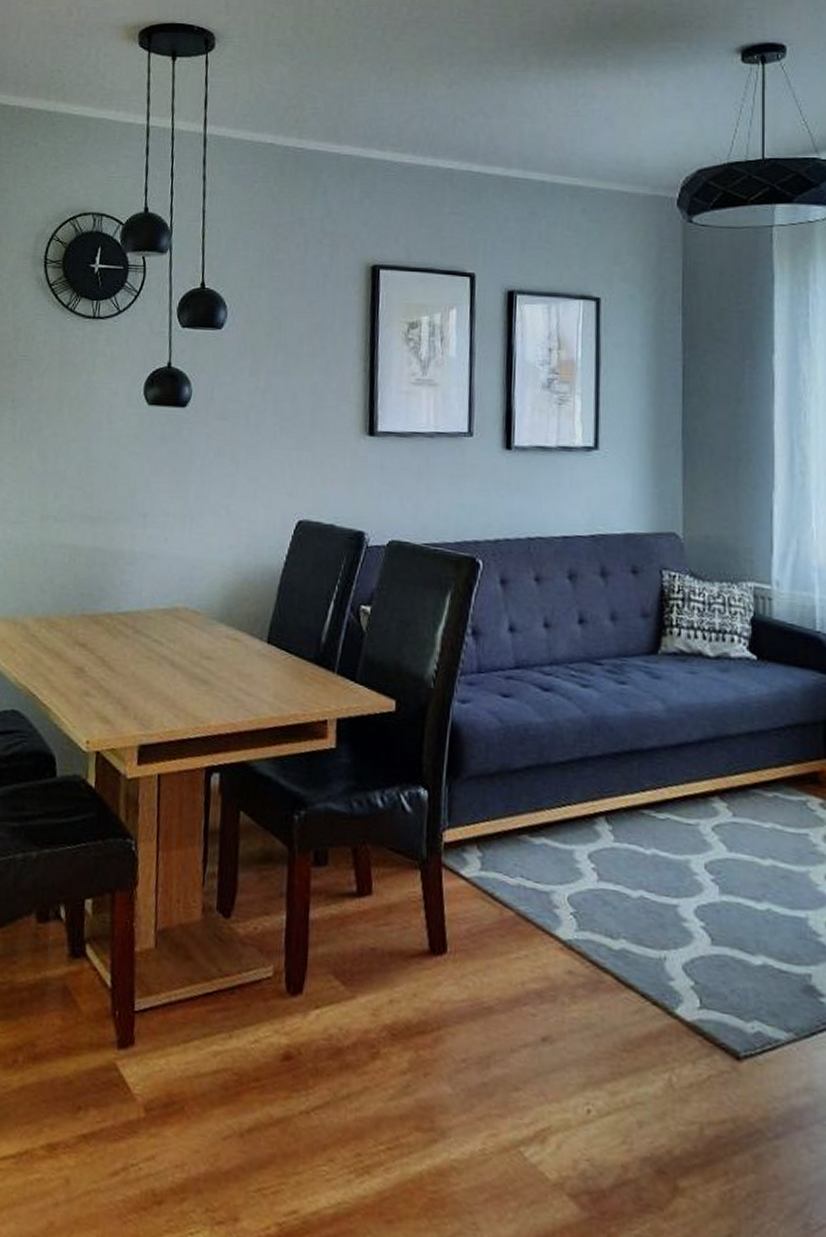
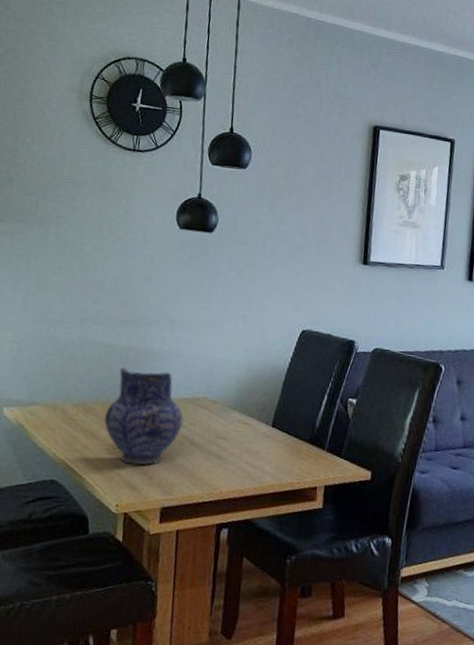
pottery: none [69,572,161,693] -> present [103,367,184,466]

